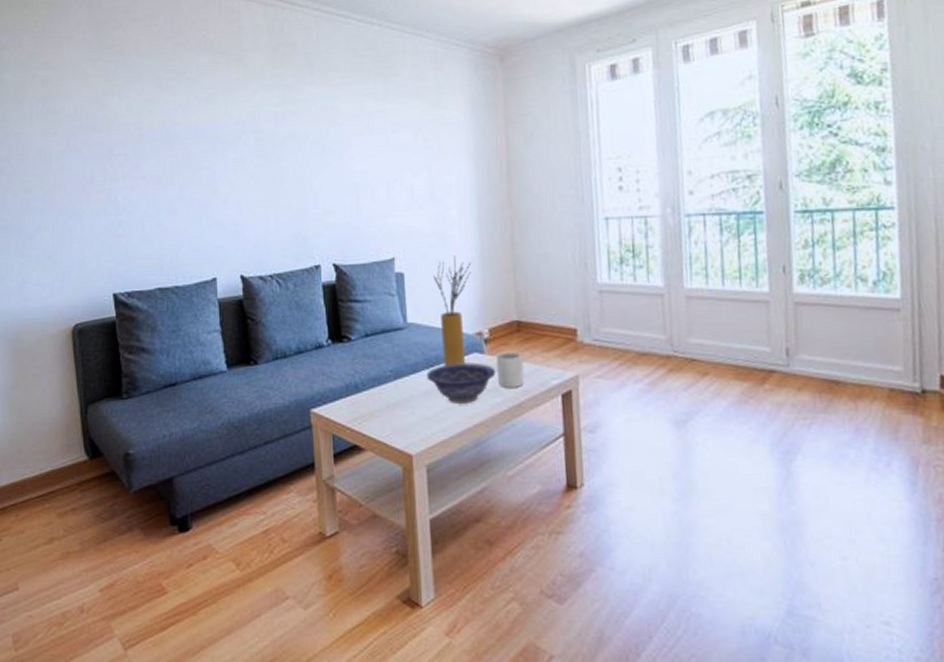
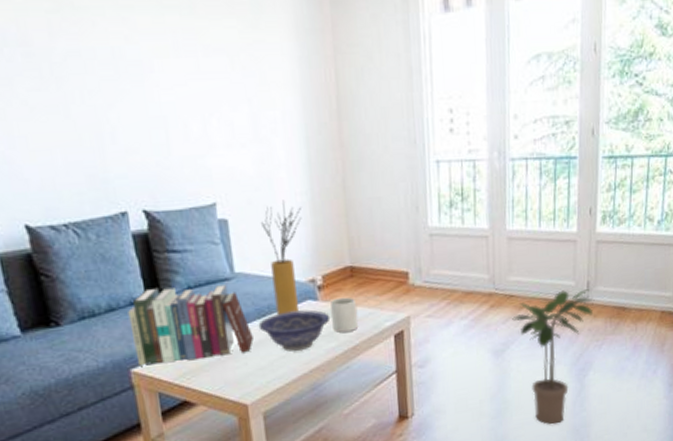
books: none [313,334,421,407] -> present [128,284,253,366]
potted plant: none [695,357,798,515] -> present [512,289,595,424]

